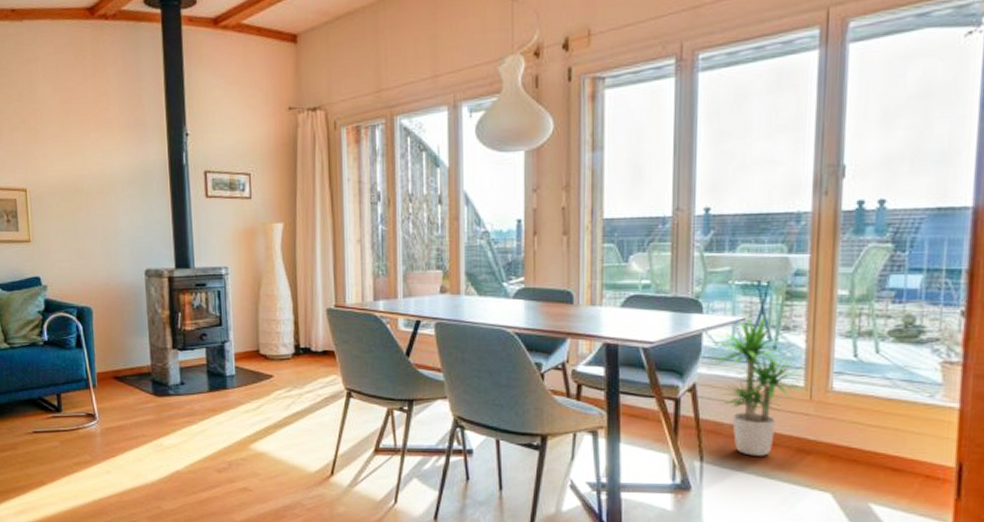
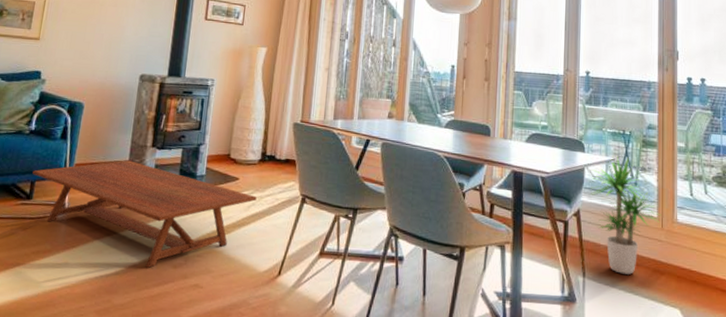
coffee table: none [56,365,296,474] -> present [32,160,257,268]

